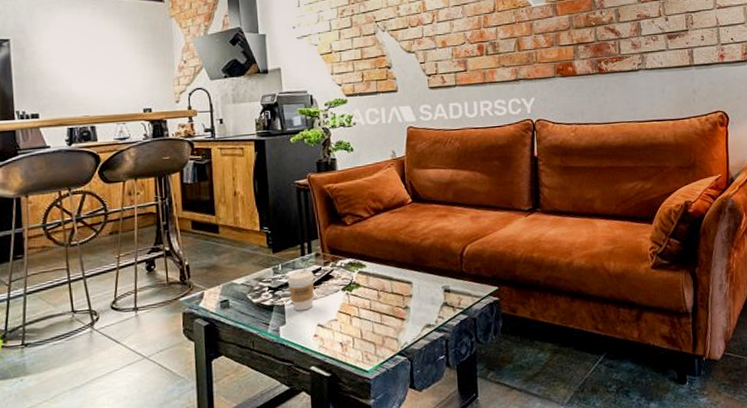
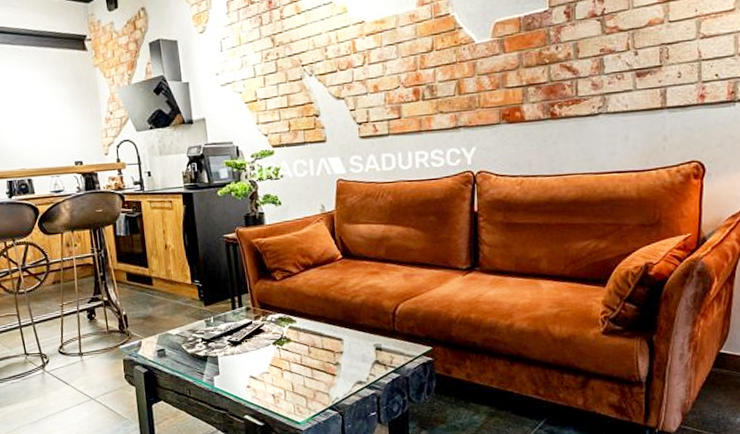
coffee cup: present [287,270,315,311] -> none [219,323,246,363]

